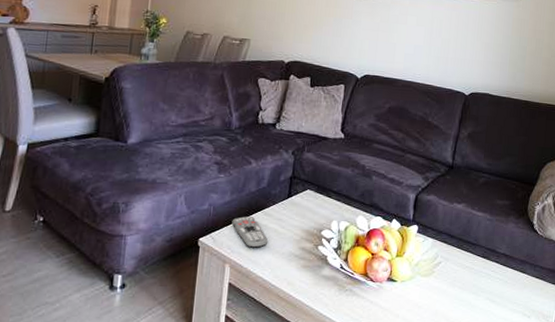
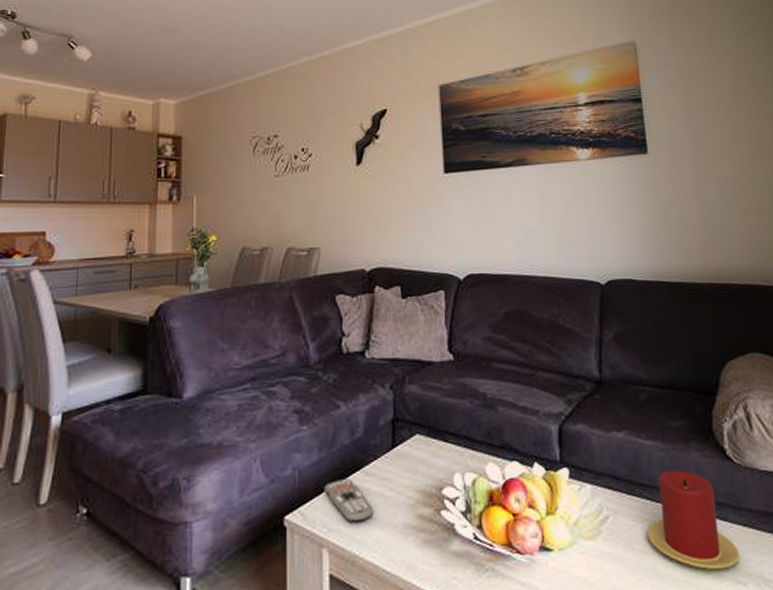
candle: none [467,235,530,306] -> present [647,470,740,570]

